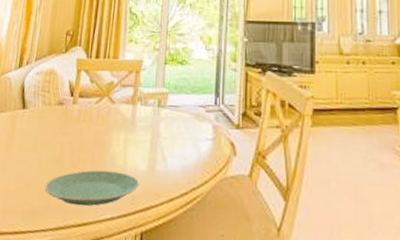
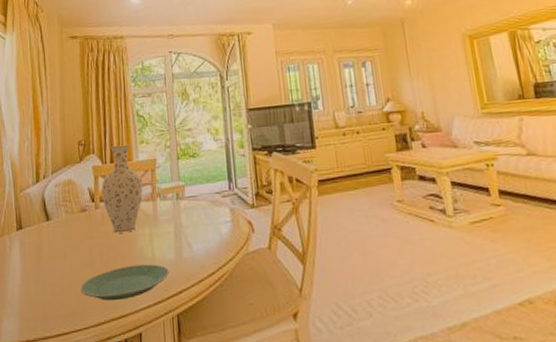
vase: none [81,40,126,134] -> present [101,144,143,233]

